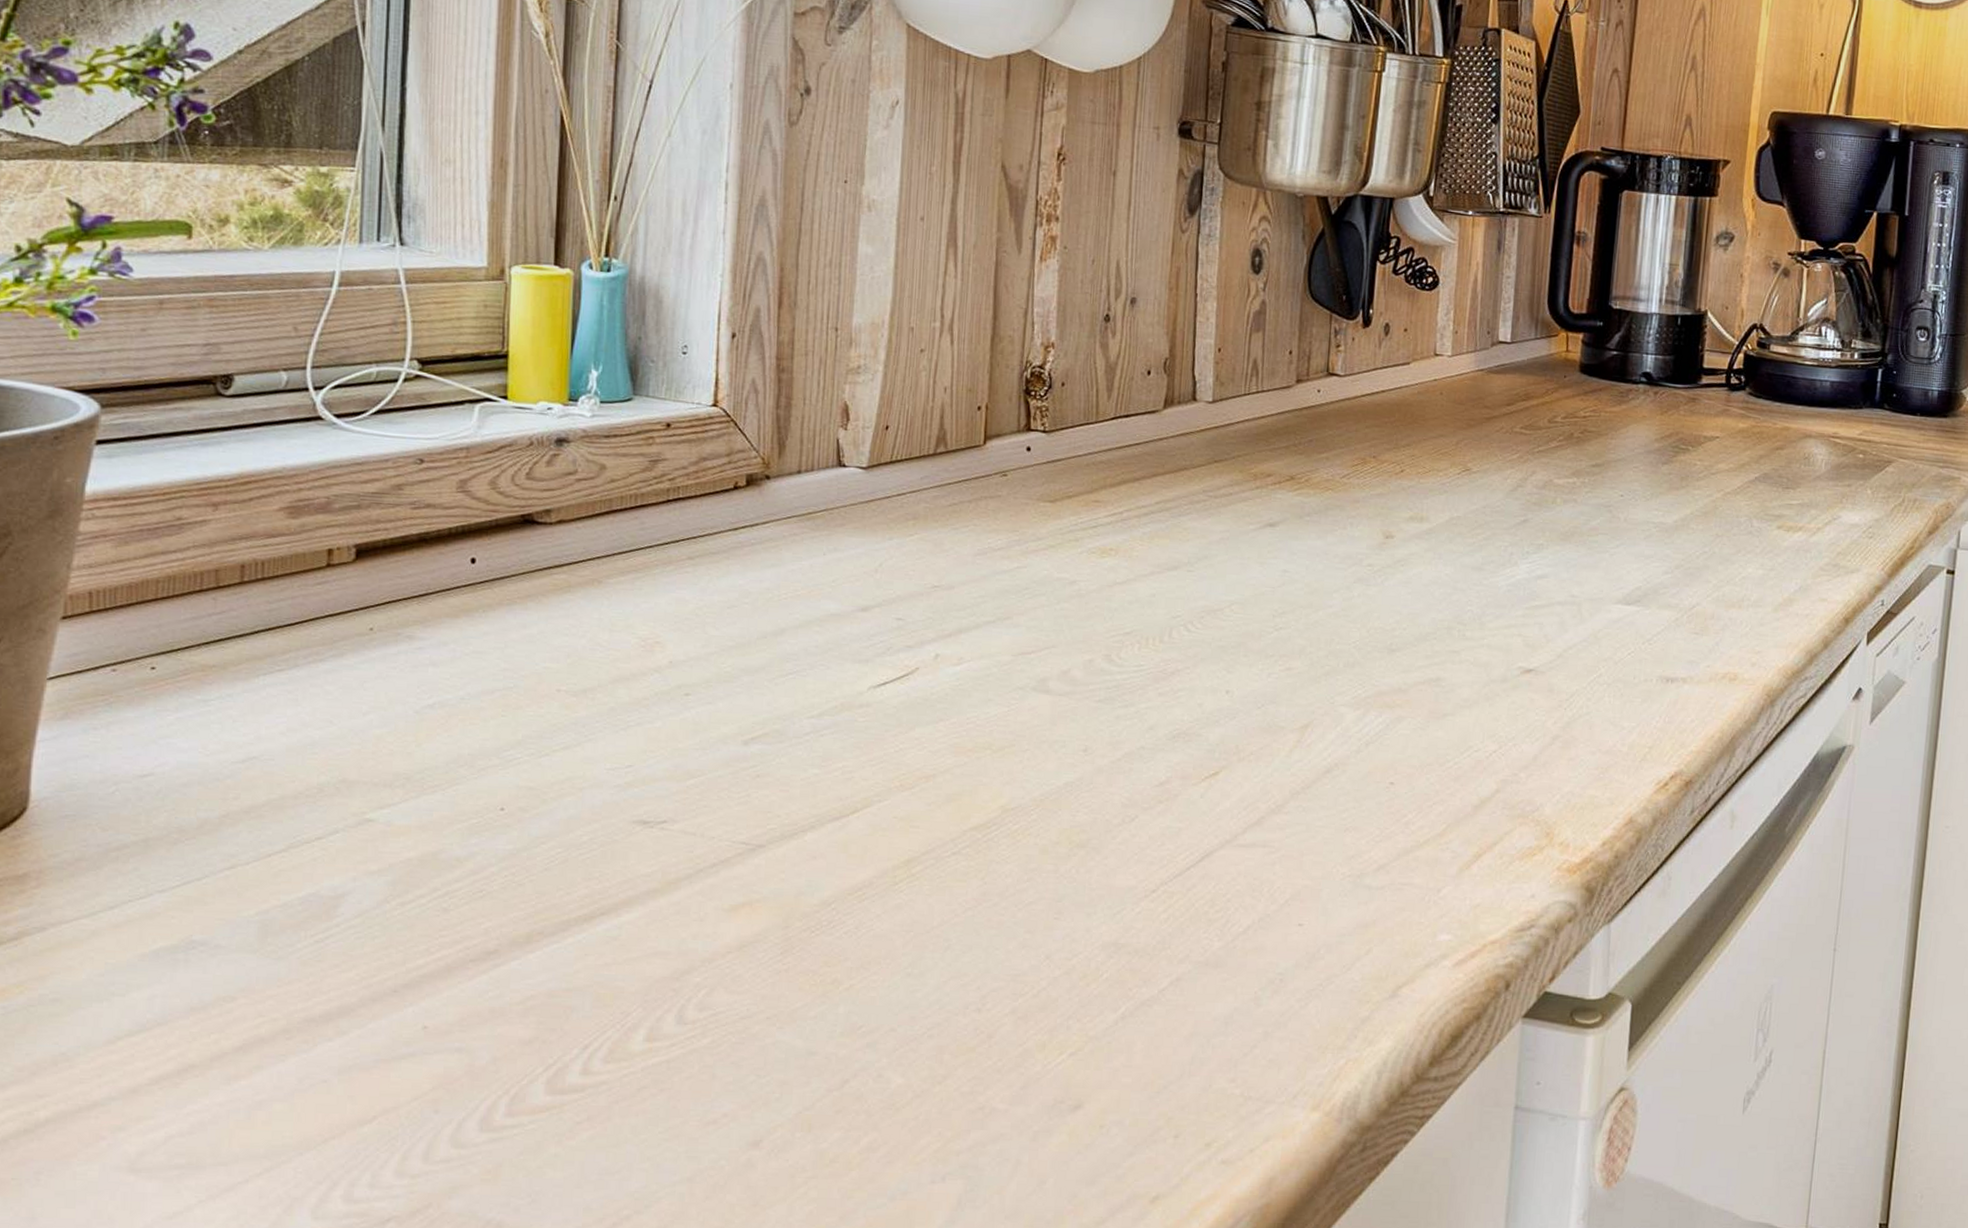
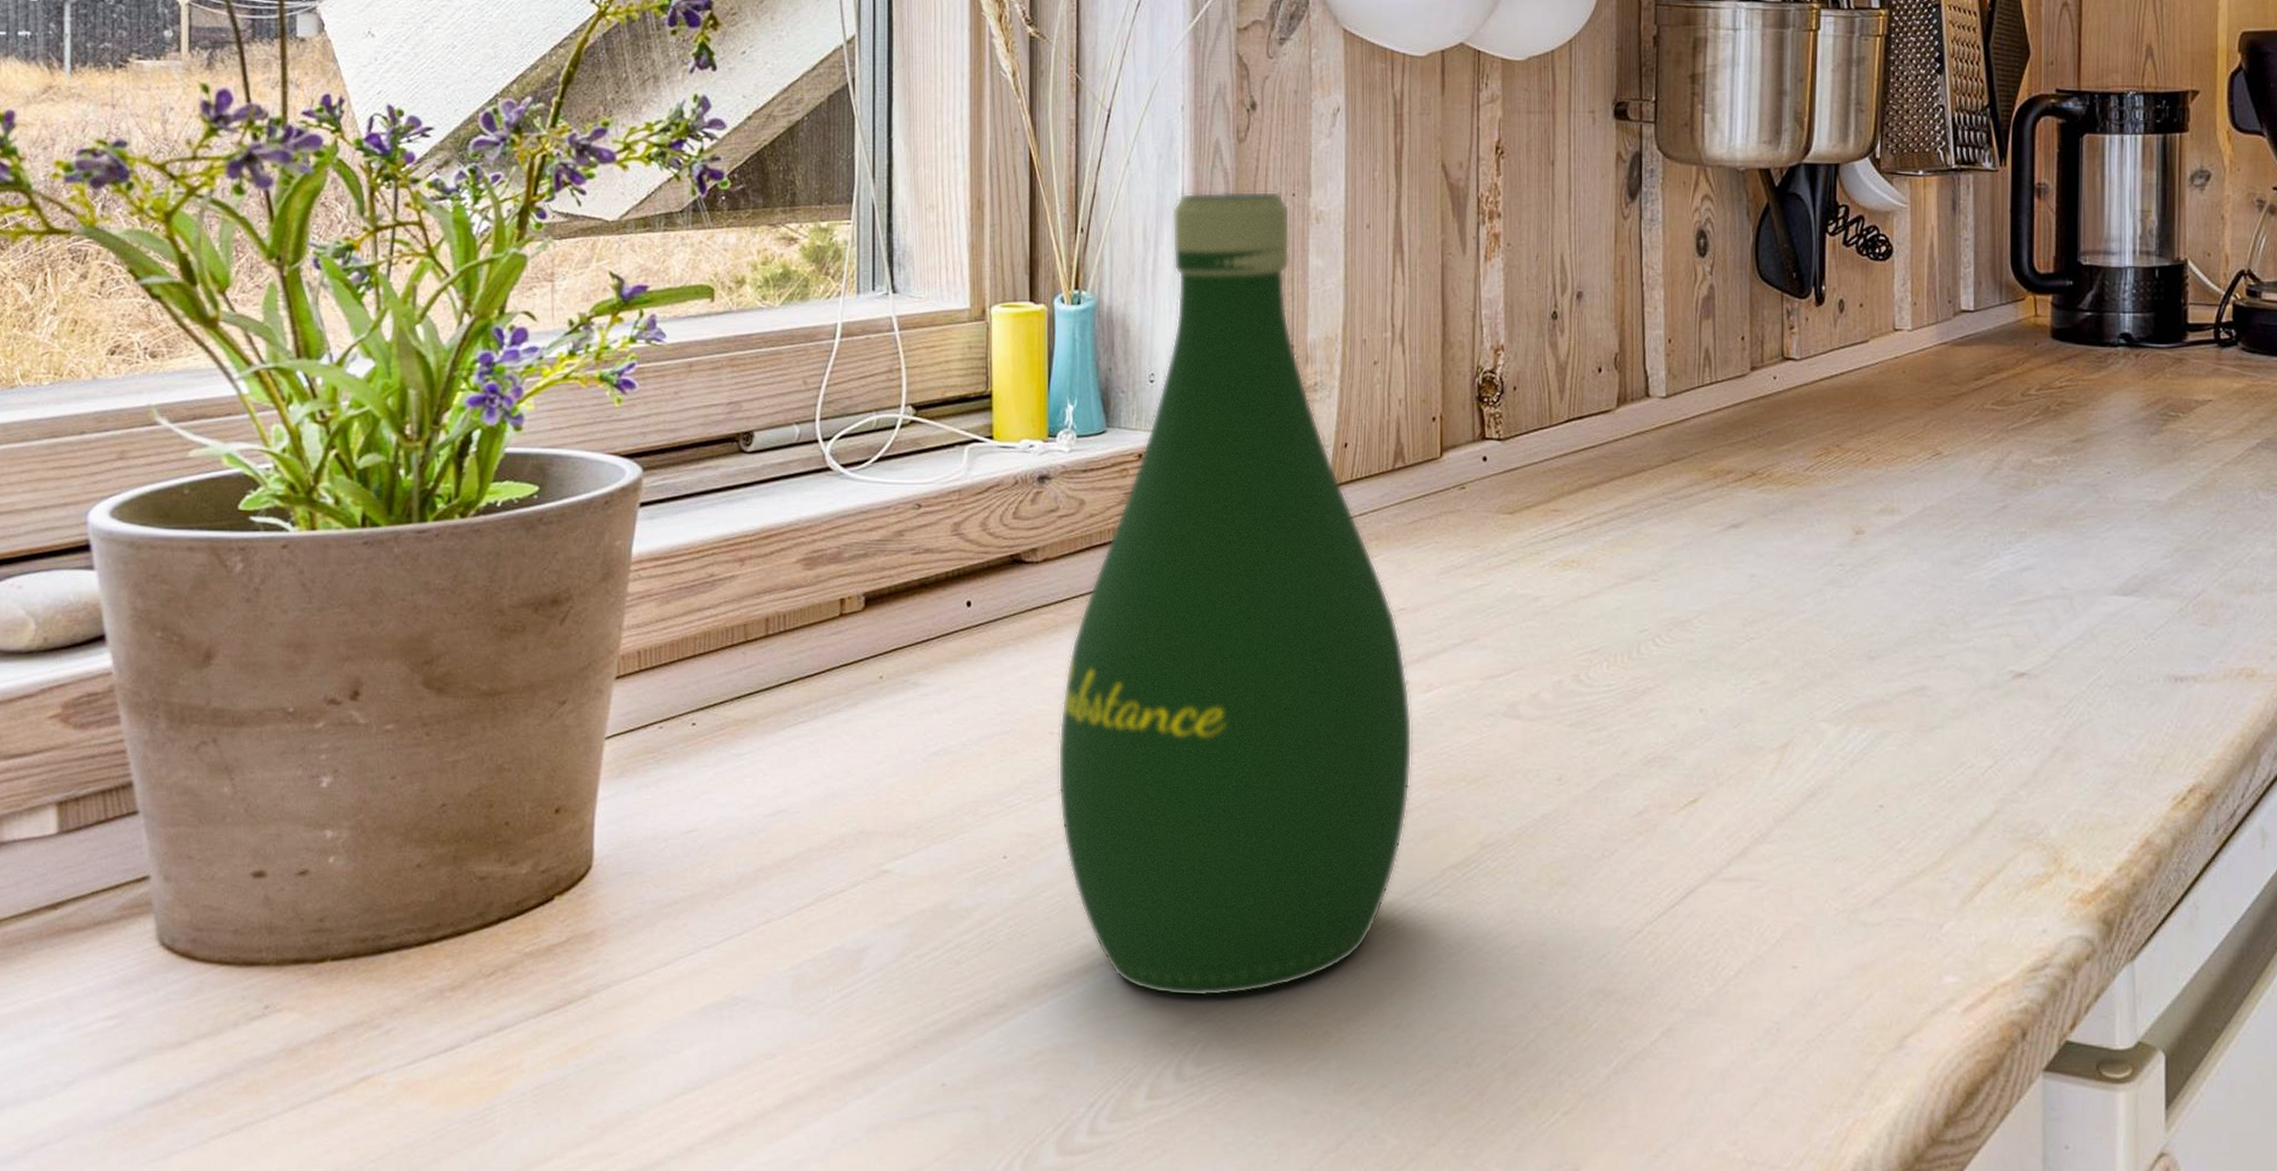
bottle: none [563,170,941,946] -> present [1058,191,1412,997]

